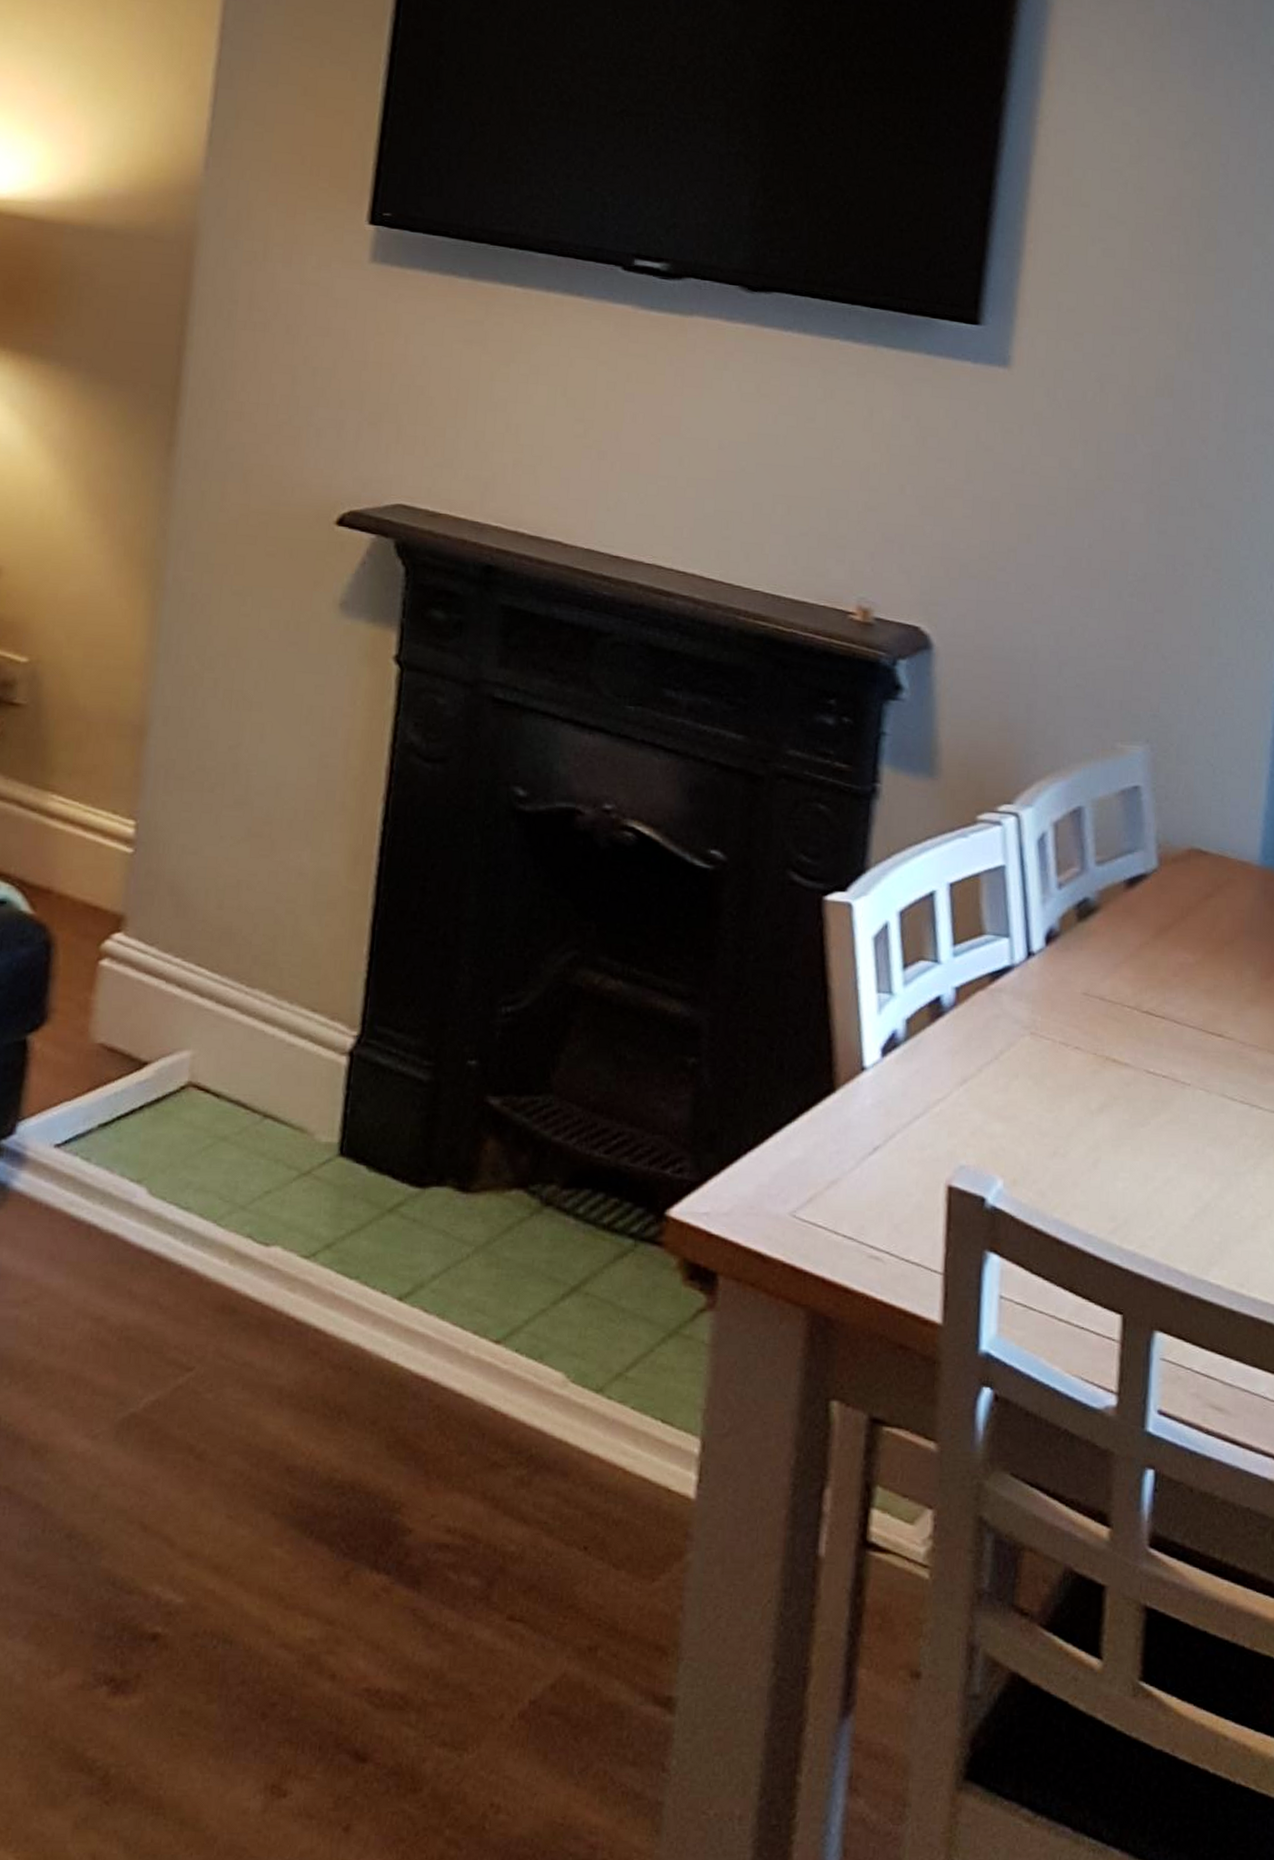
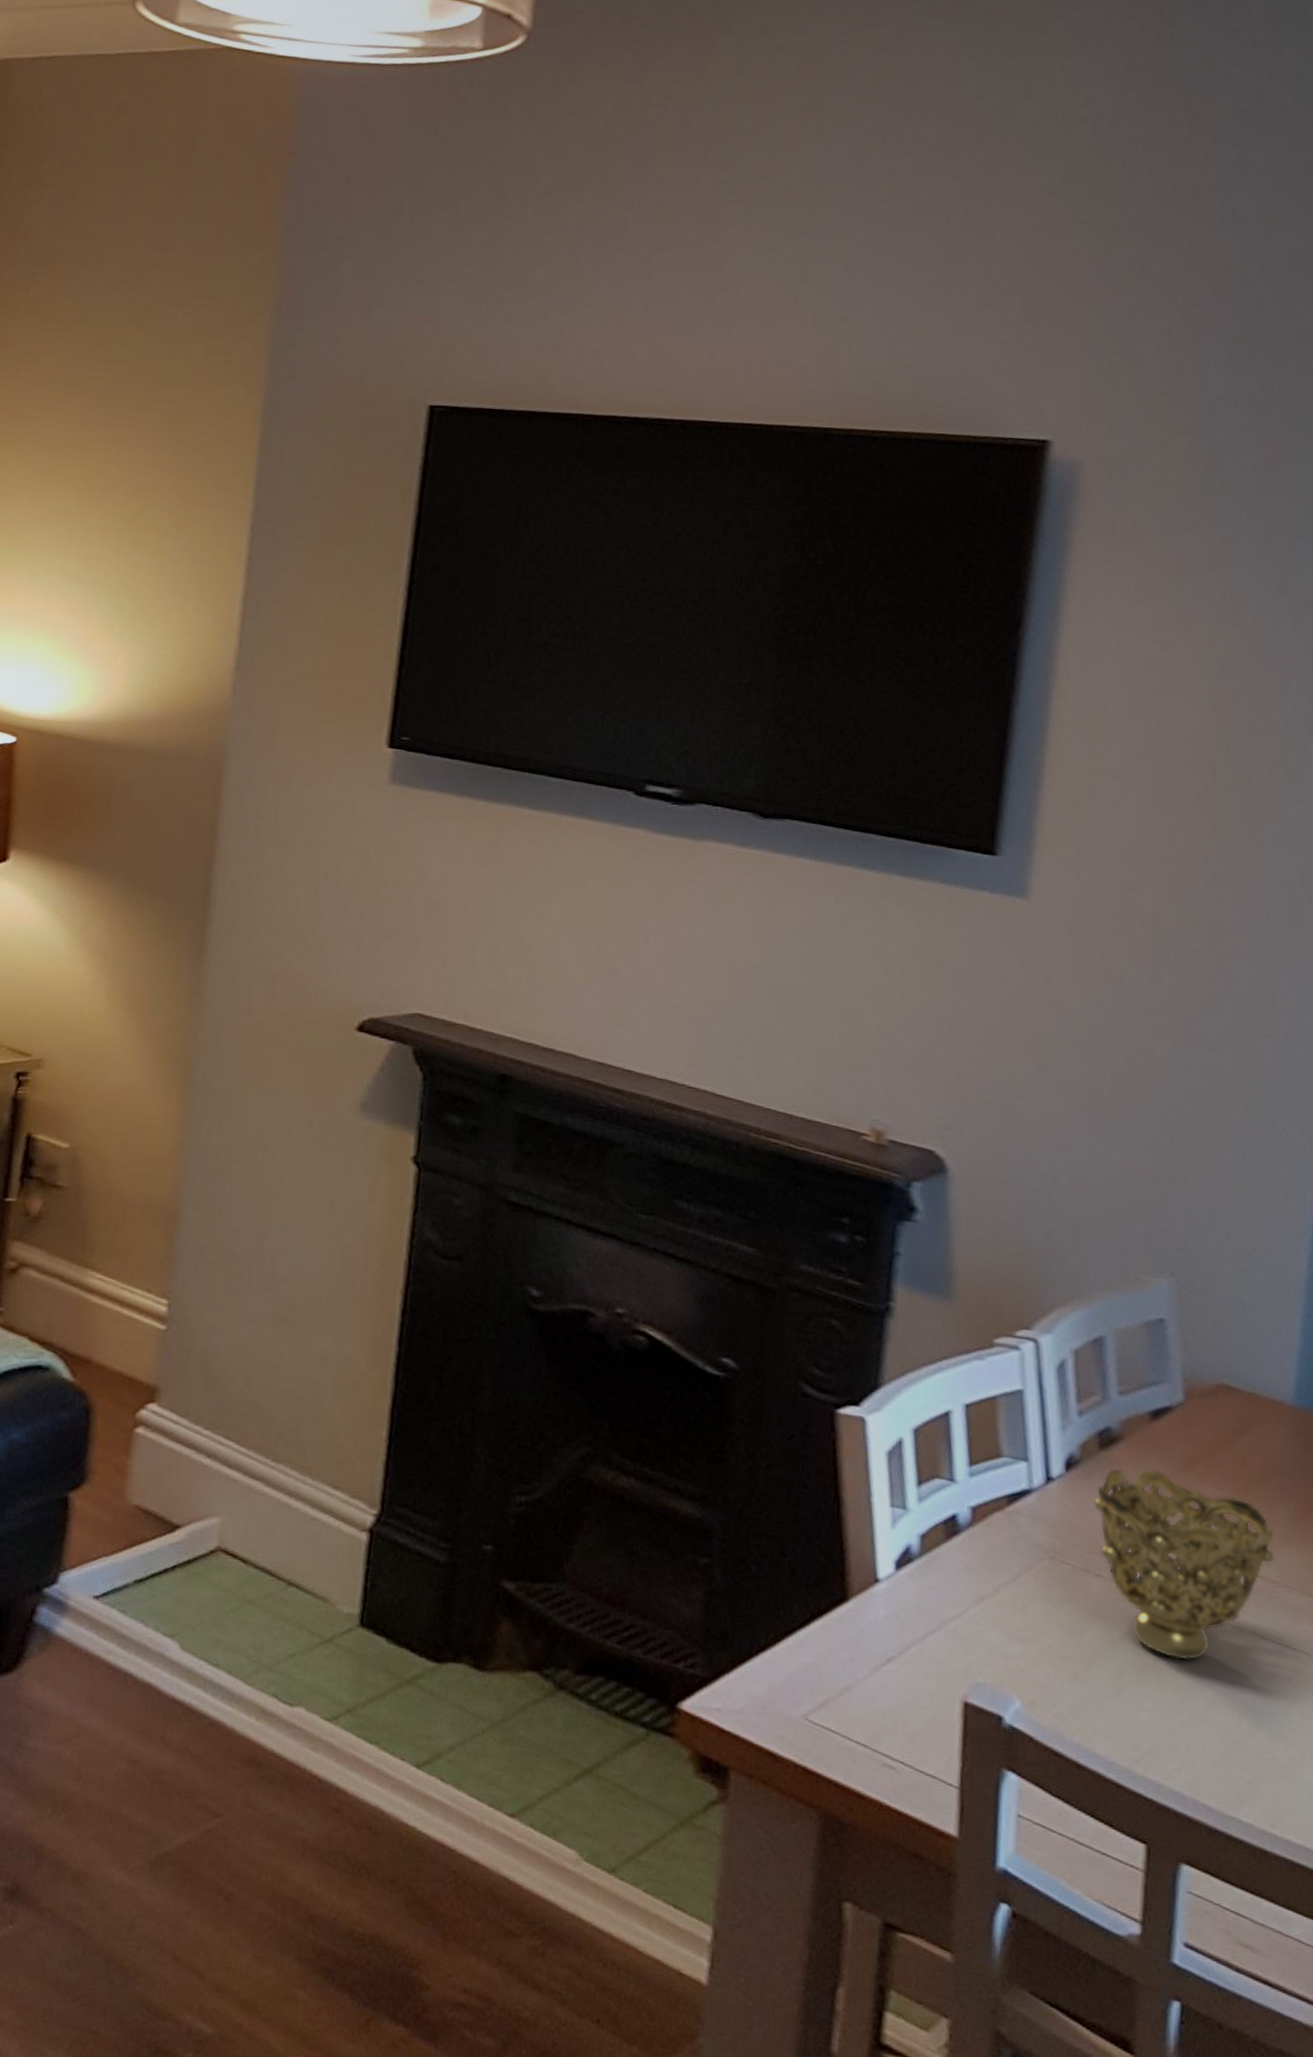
decorative bowl: none [1072,938,1243,1127] -> present [1094,1469,1275,1661]

